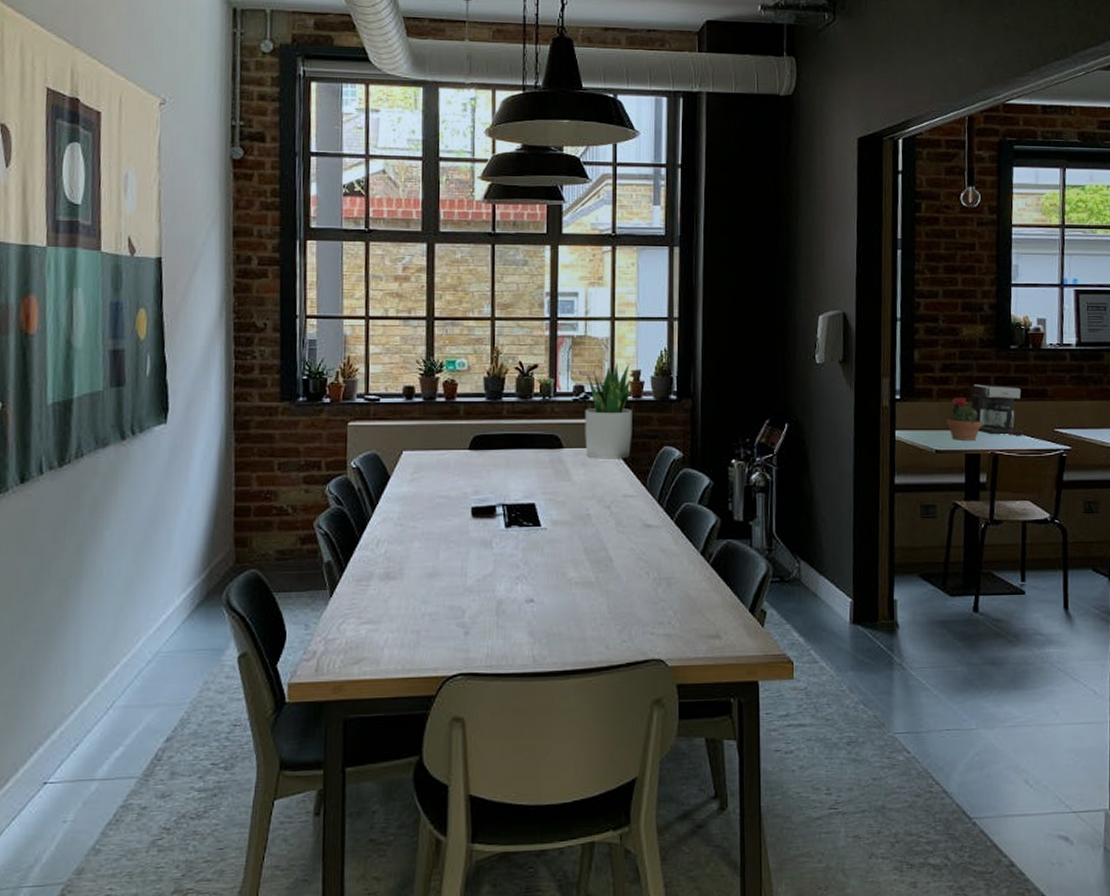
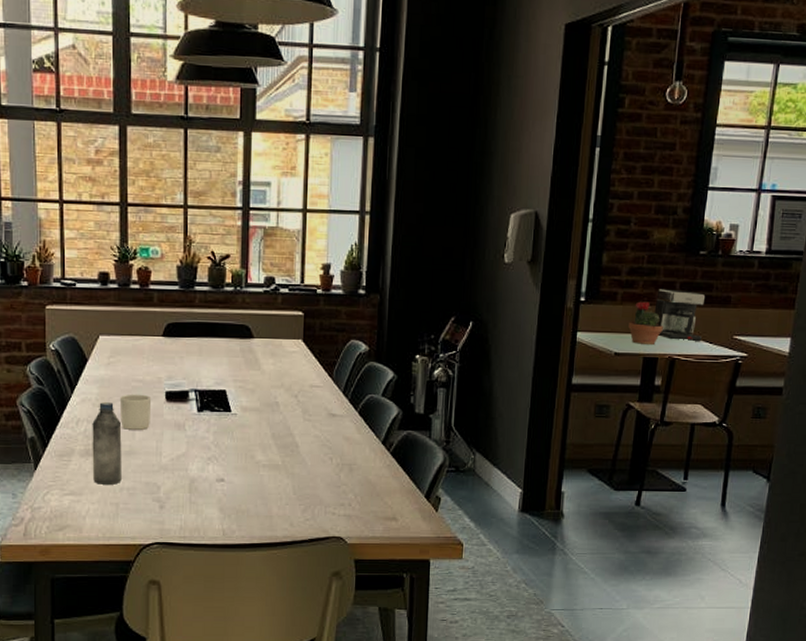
water bottle: none [392,521,425,610] -> present [92,402,122,485]
mug: none [423,511,457,549] -> present [119,394,152,430]
planter: present [585,362,634,459] -> none [274,255,324,351]

